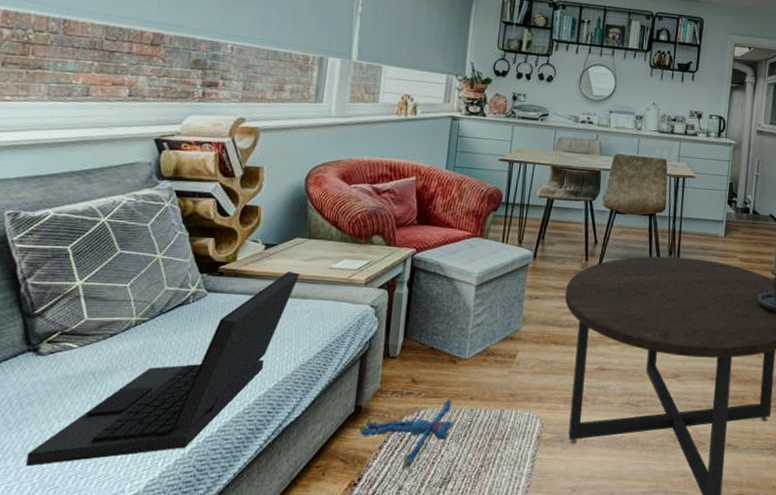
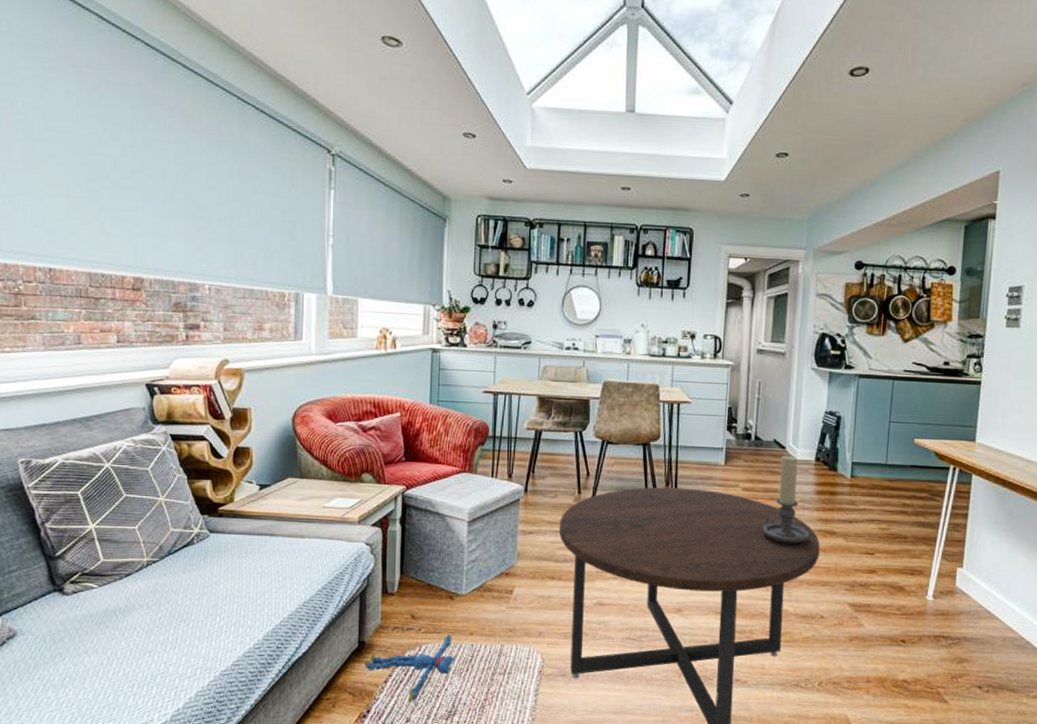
laptop: present [26,272,301,467] -> none [65,511,296,697]

